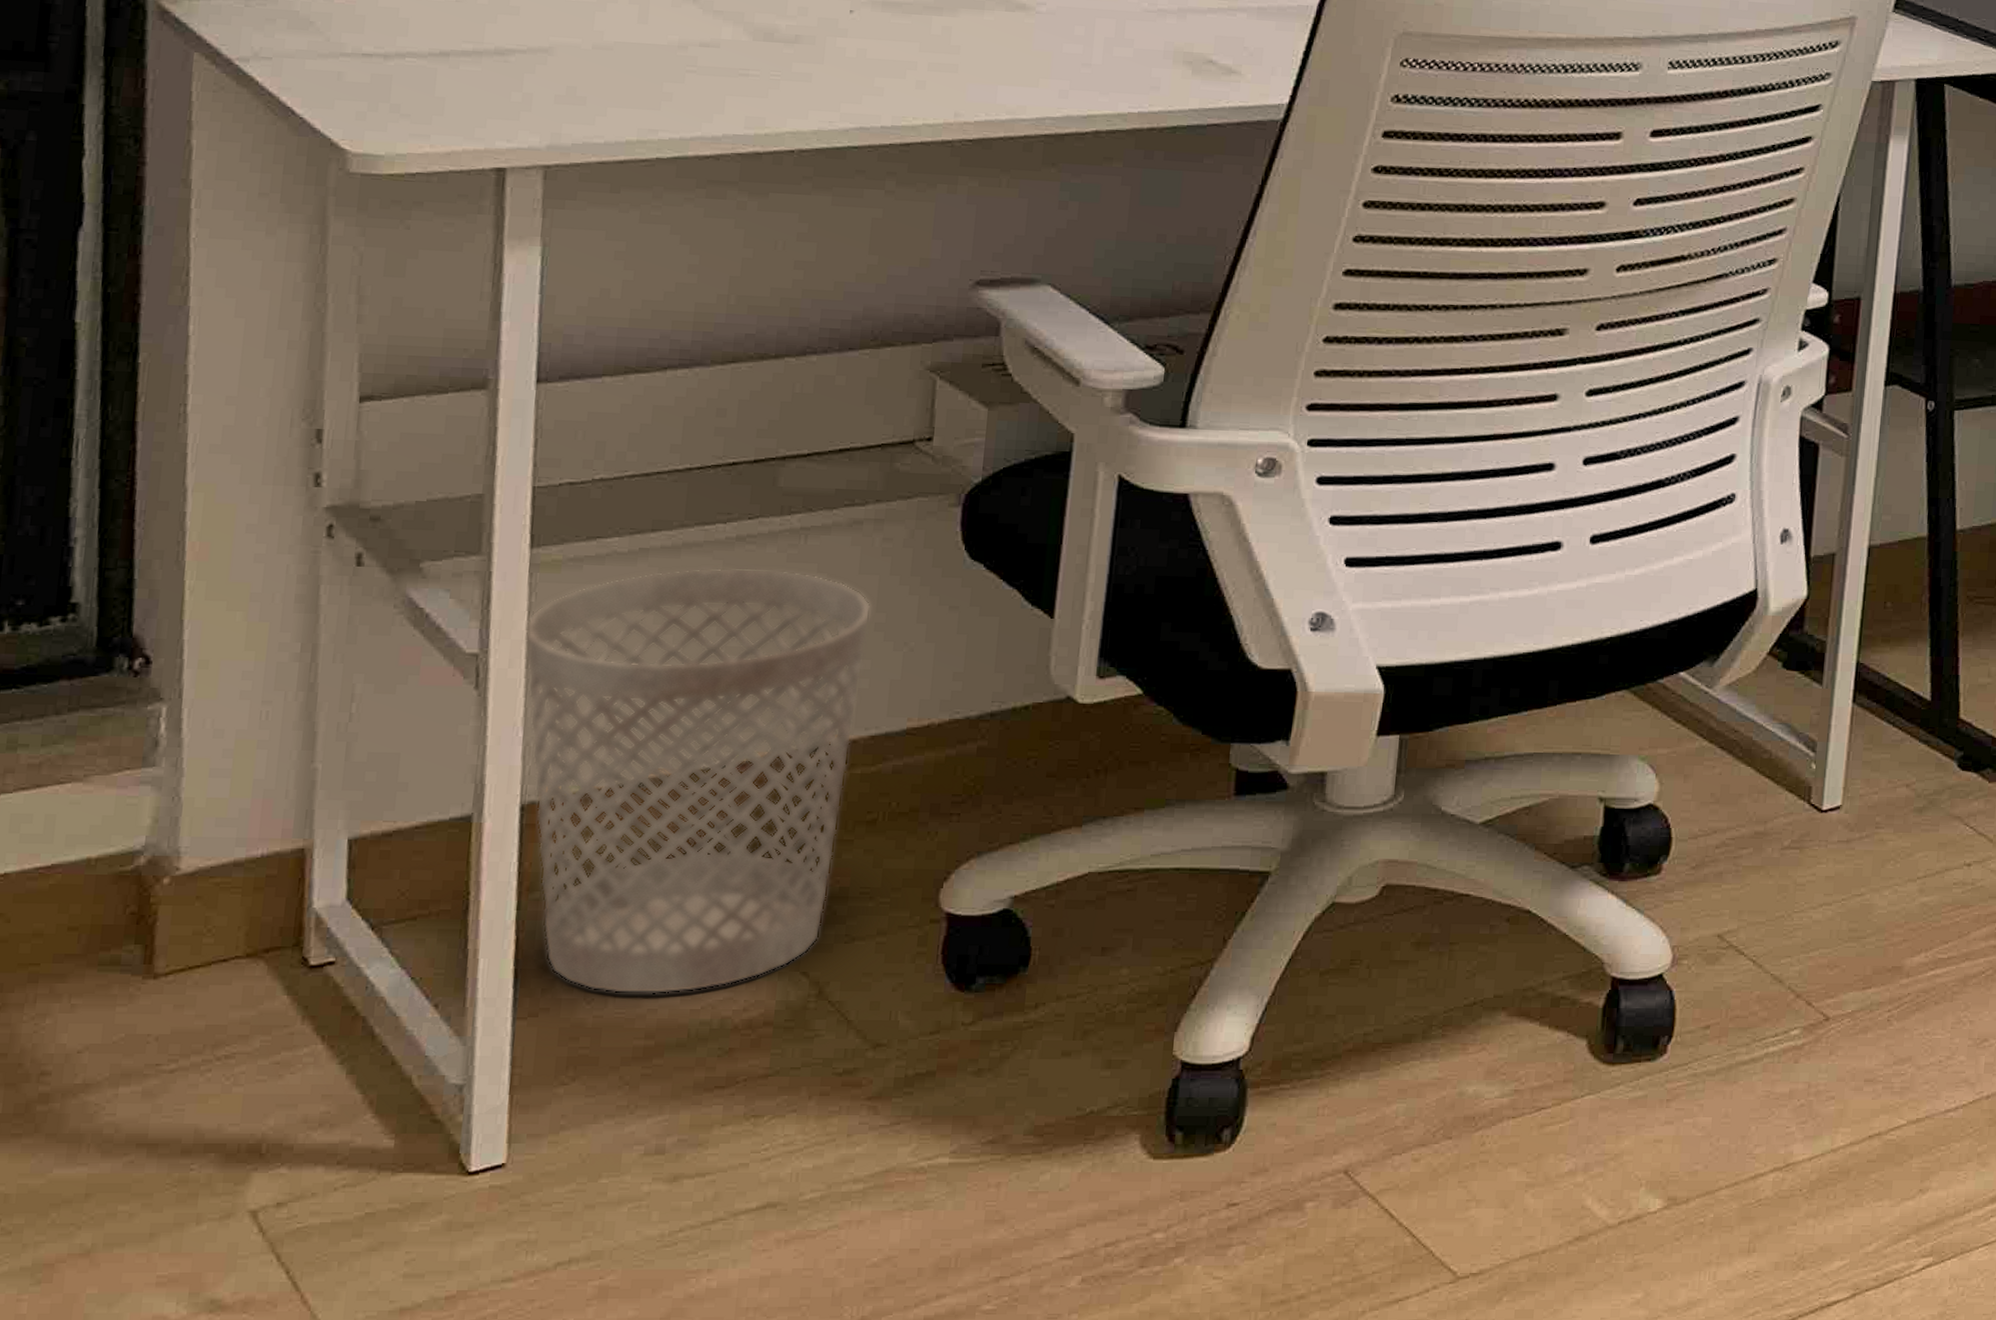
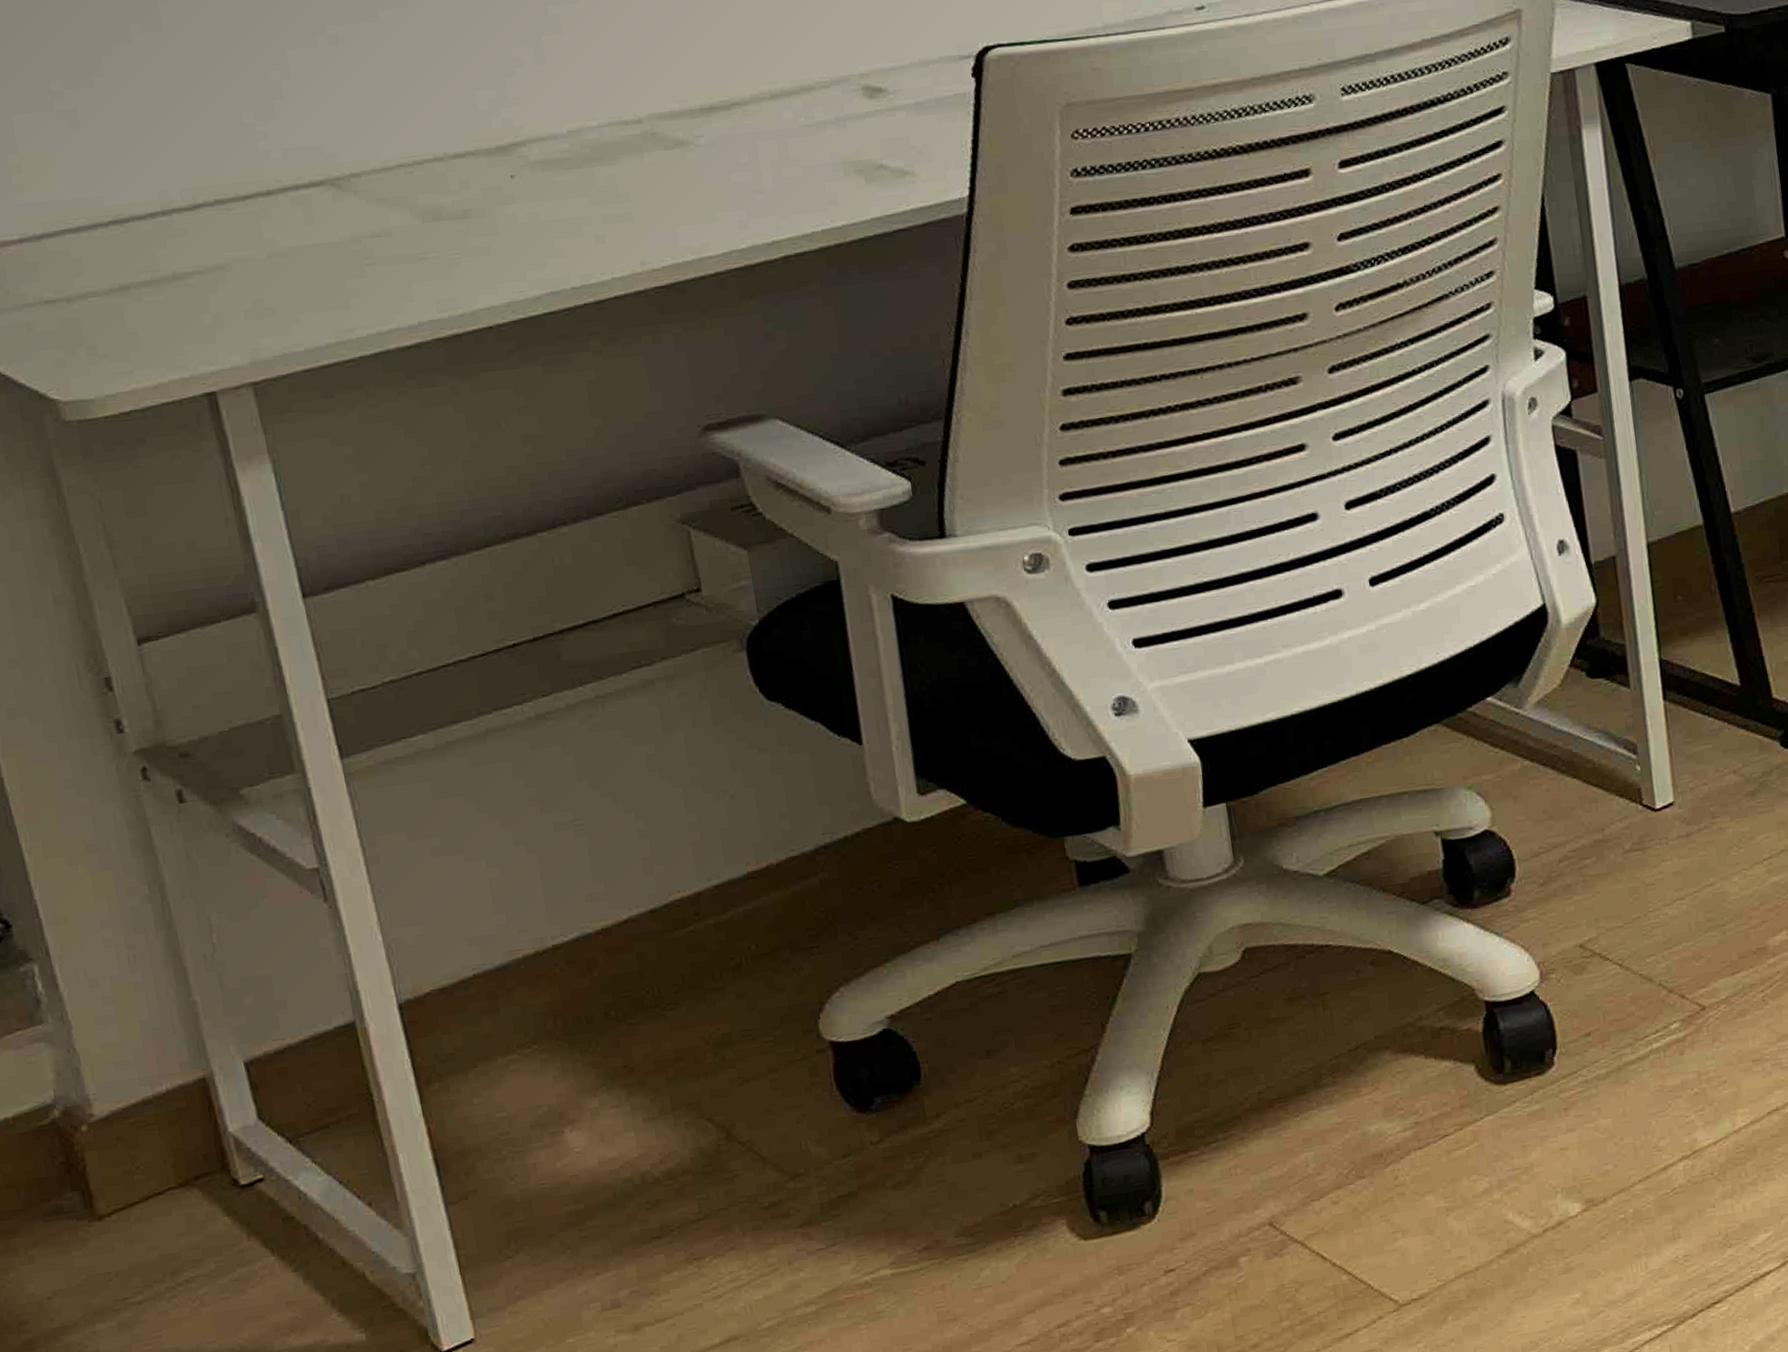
wastebasket: present [525,567,871,994] -> none [356,739,715,1168]

